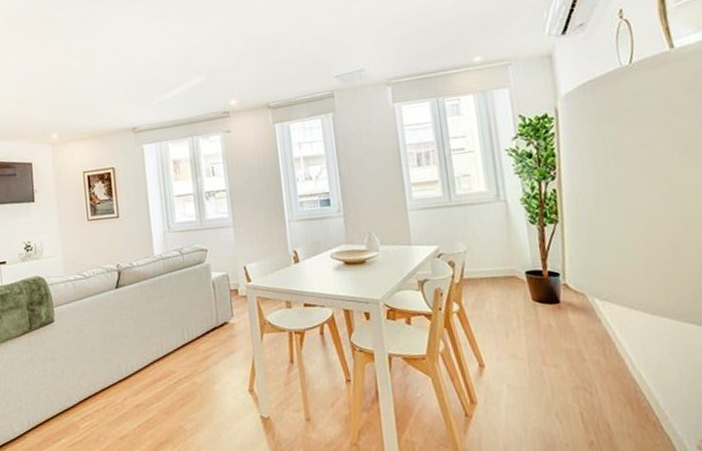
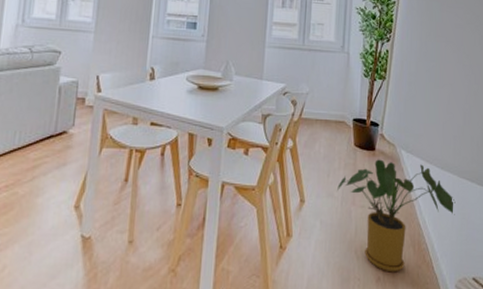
house plant: none [520,312,682,435] -> present [337,159,455,273]

